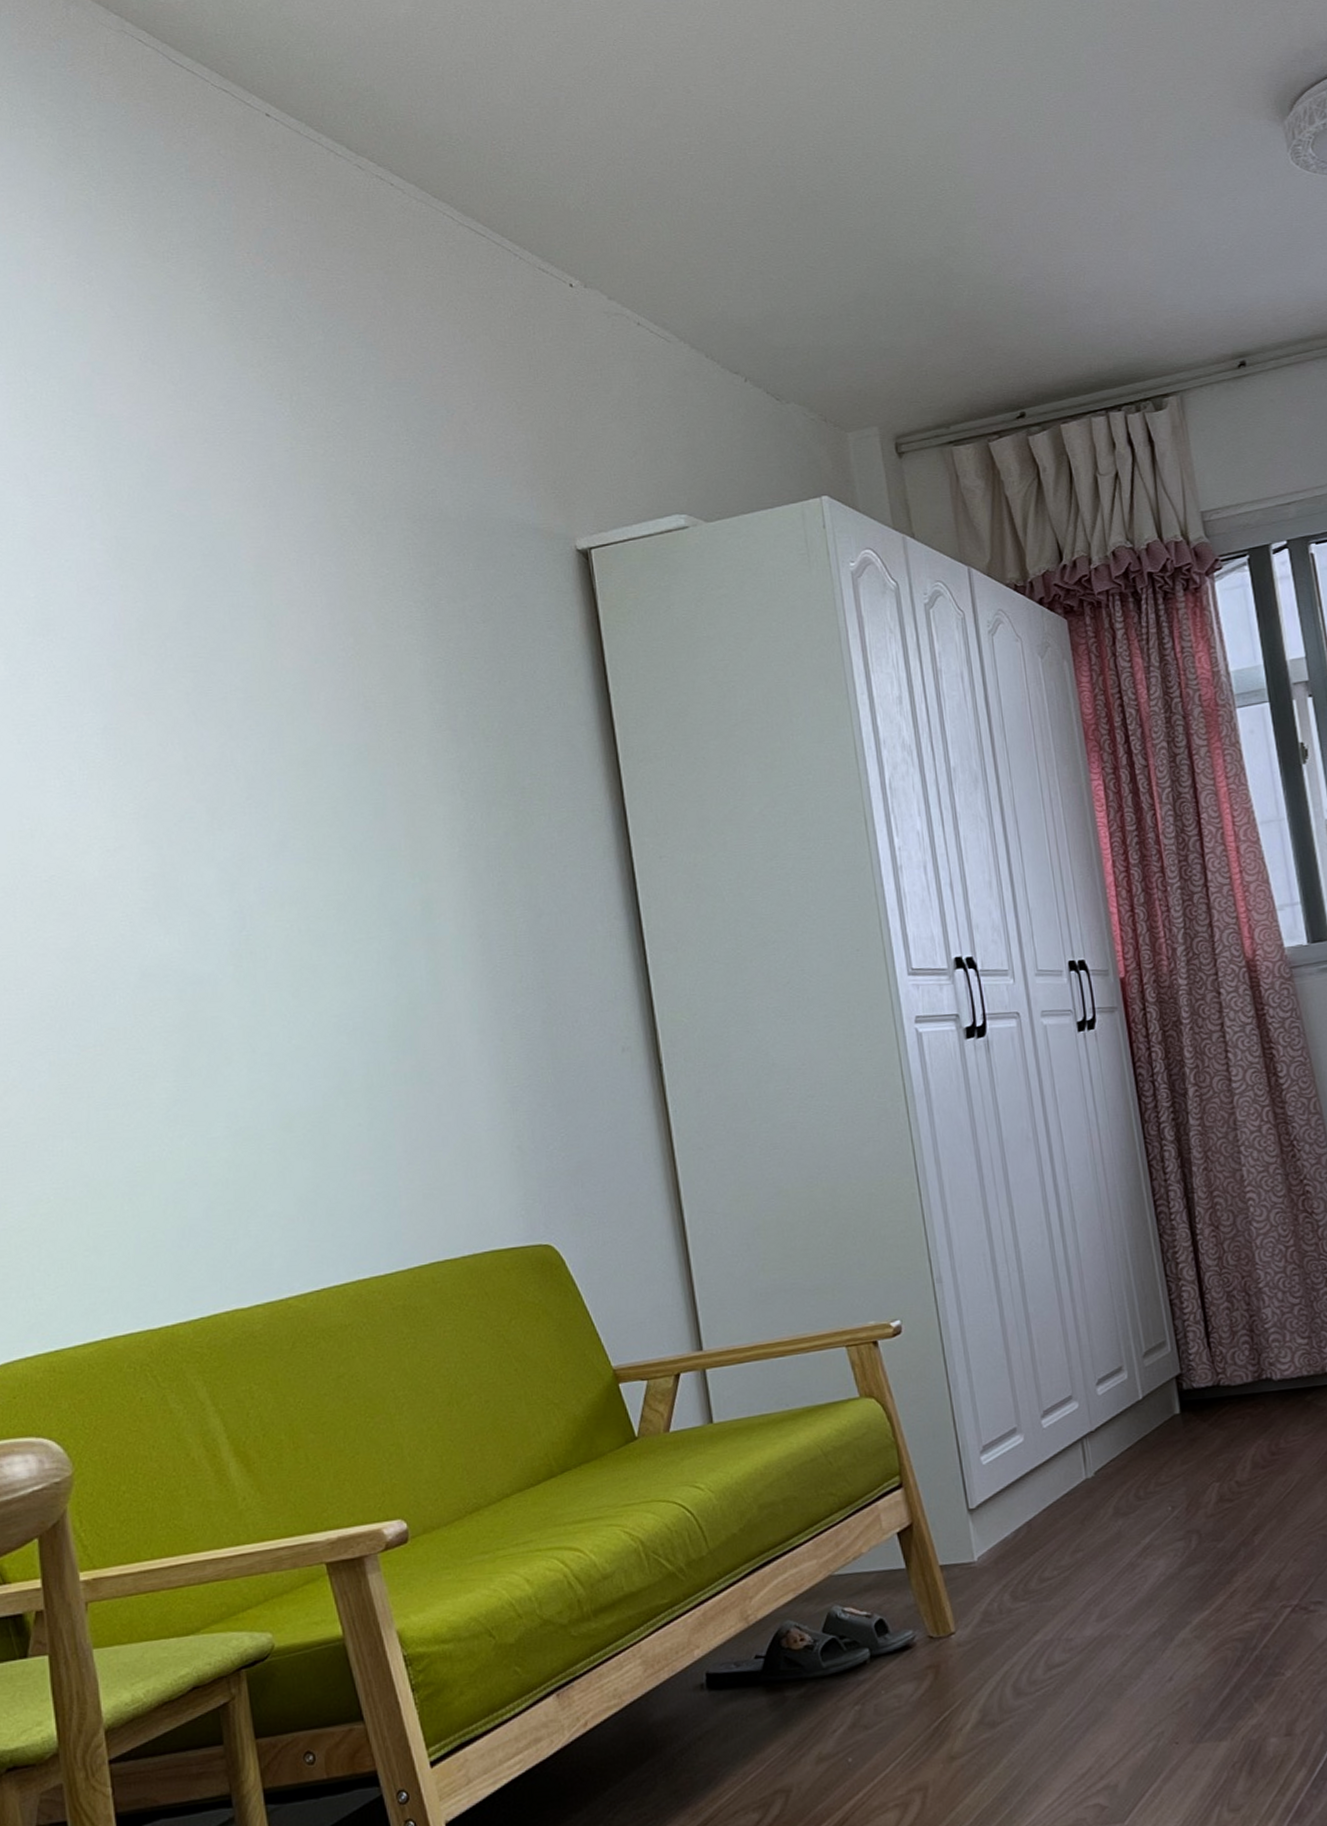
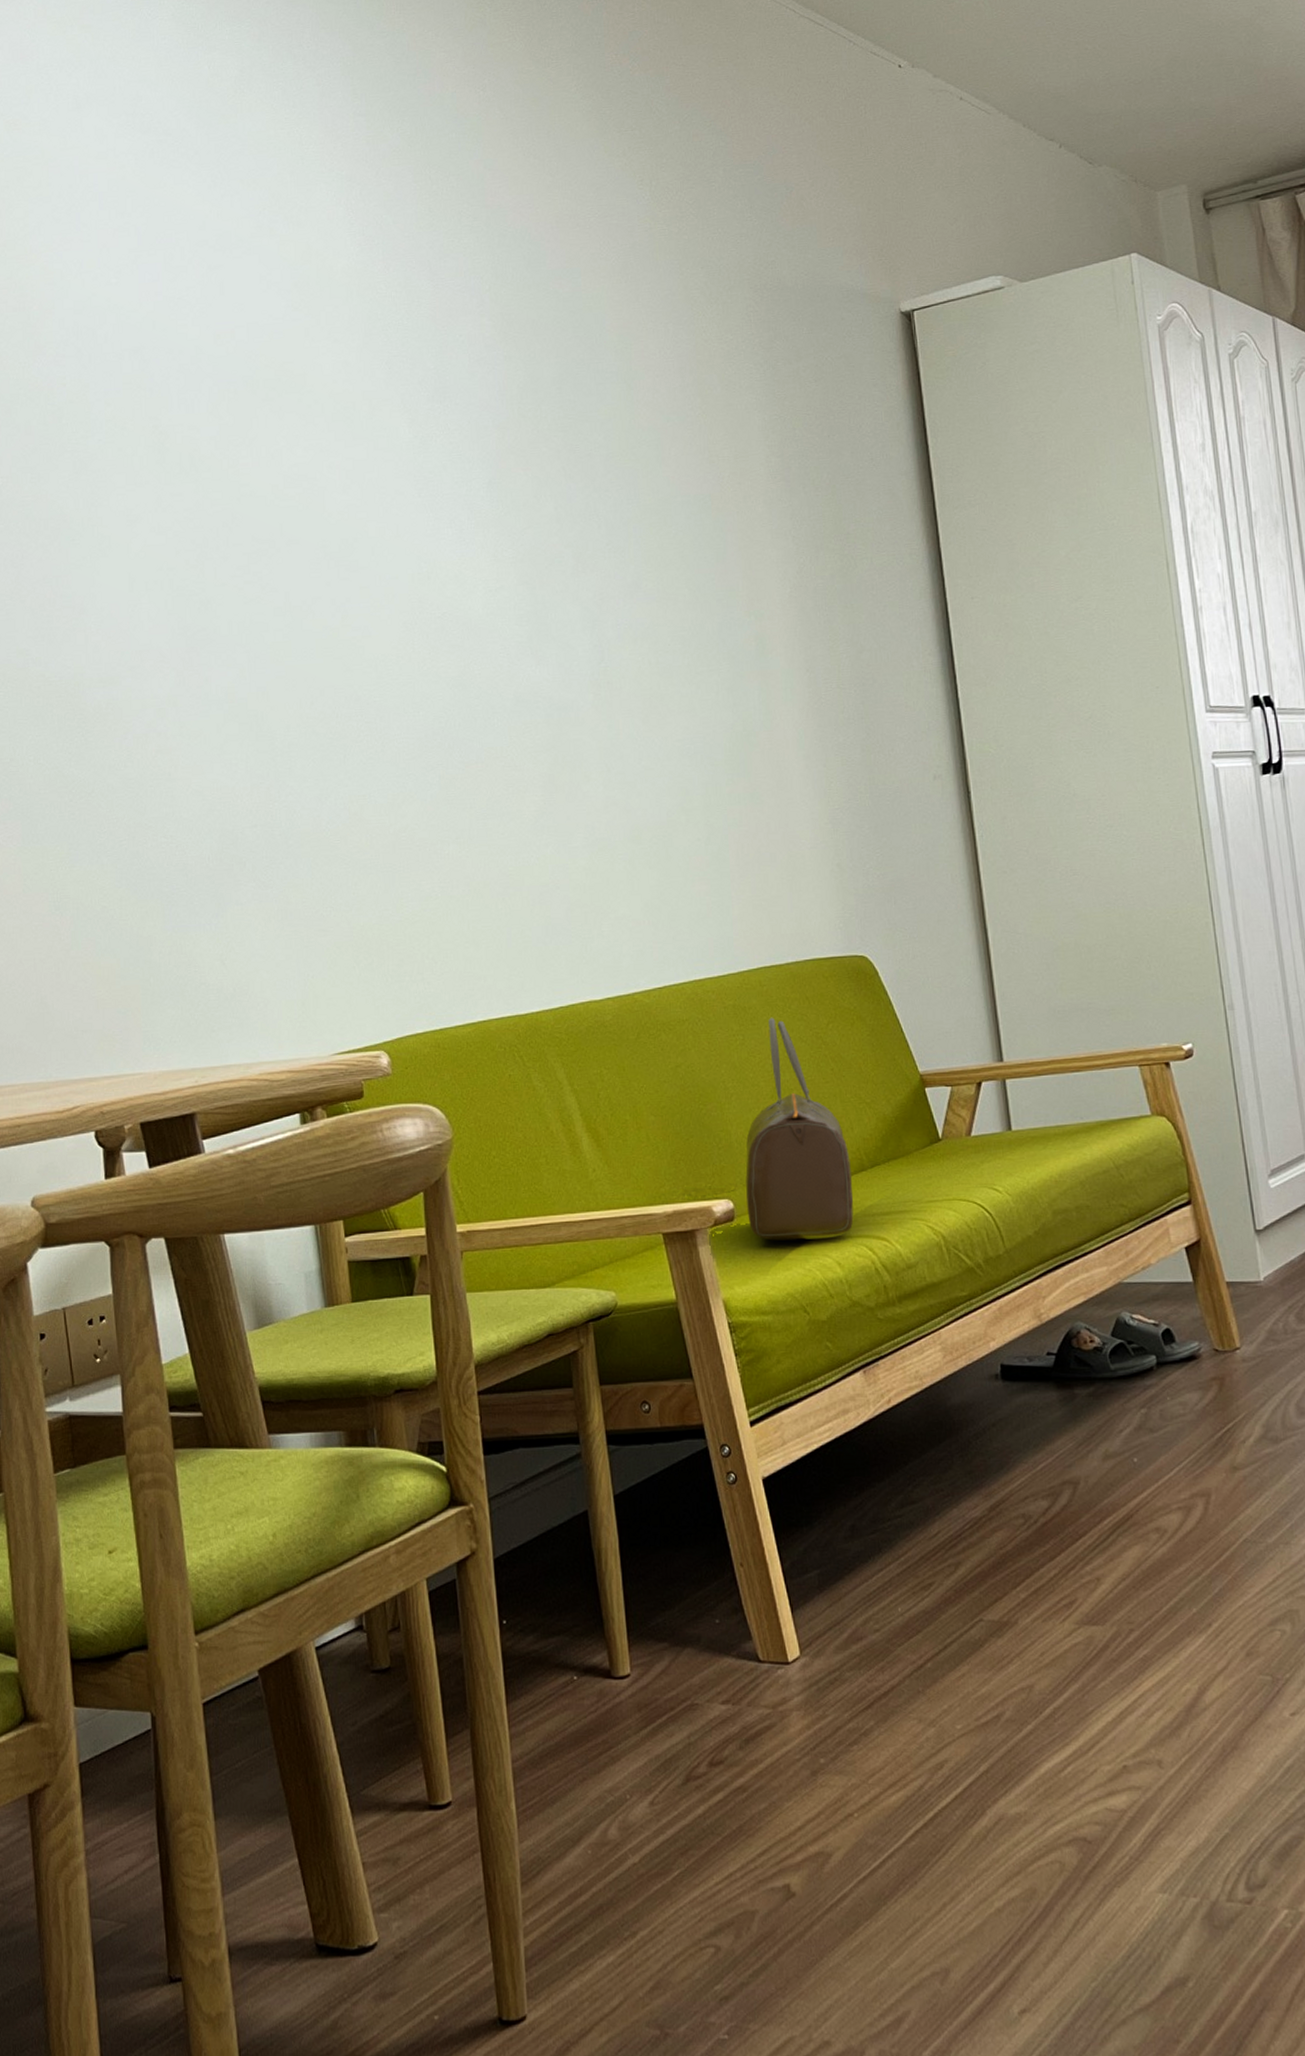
handbag: none [420,1316,543,1562] -> present [745,1017,854,1241]

